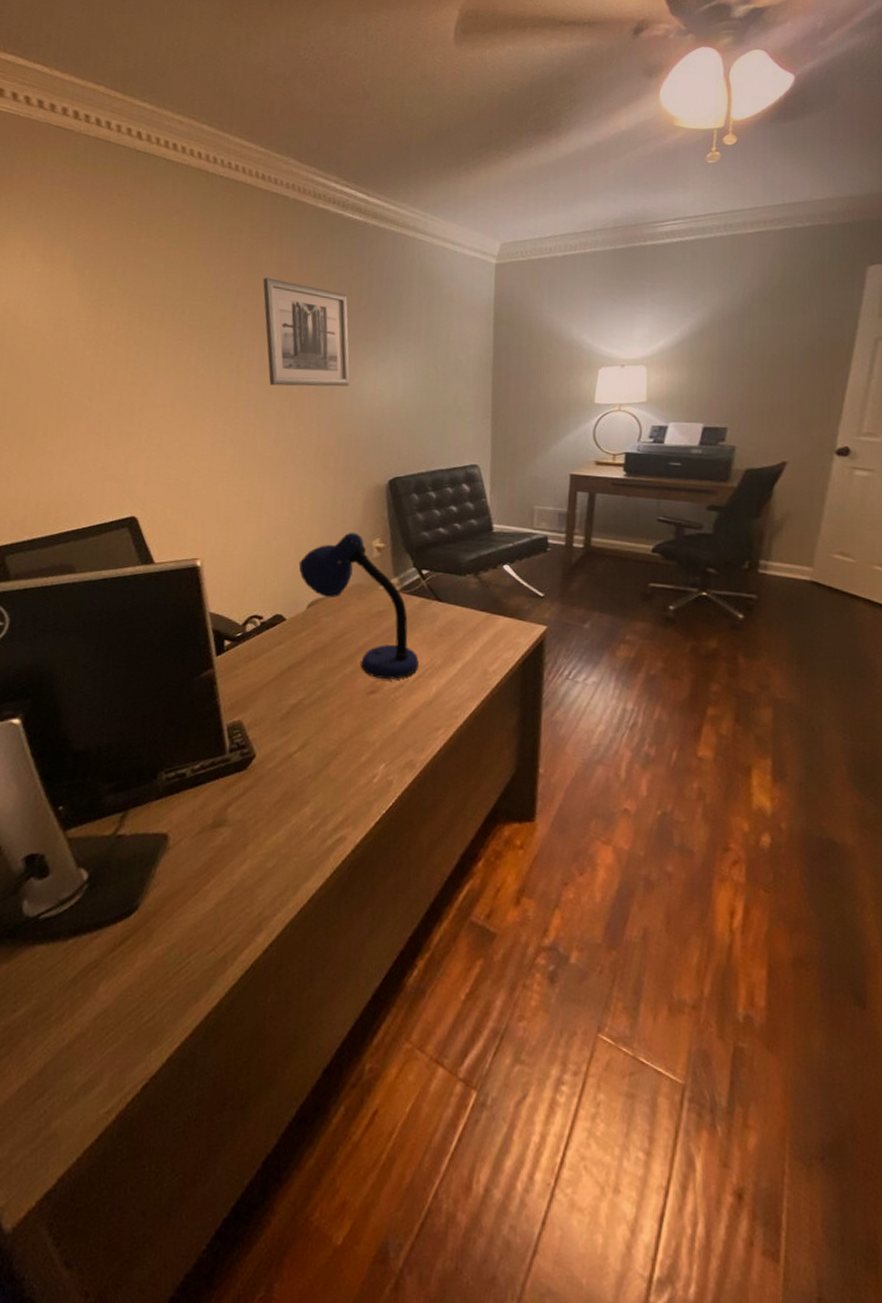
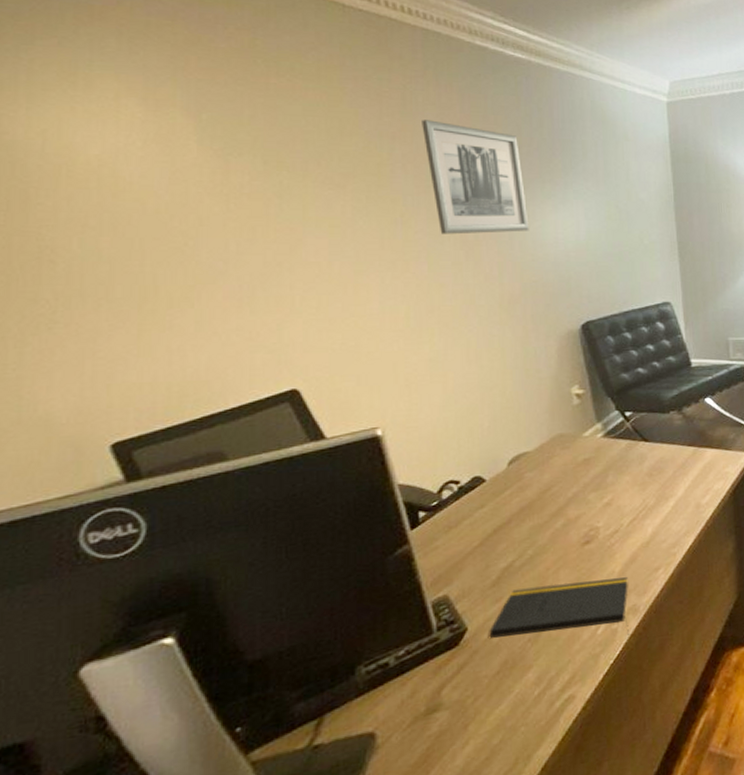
notepad: none [274,726,408,789] -> present [489,577,629,638]
desk lamp: present [298,532,419,679] -> none [493,381,632,528]

